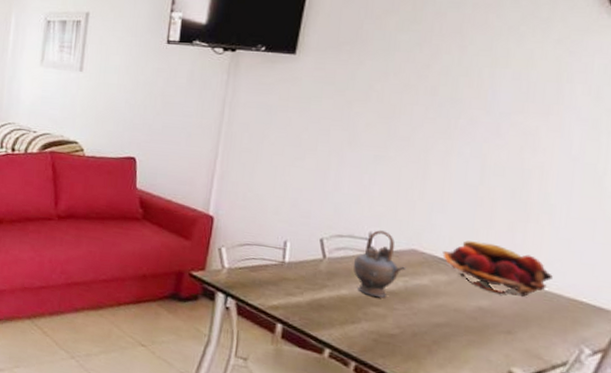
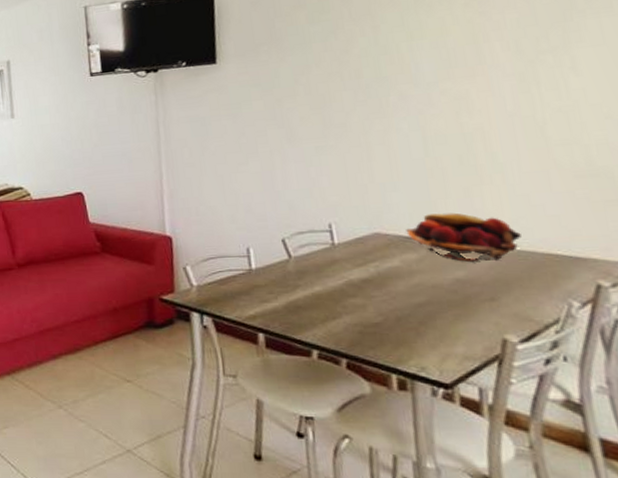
teapot: present [353,230,407,297] -> none [319,220,374,288]

